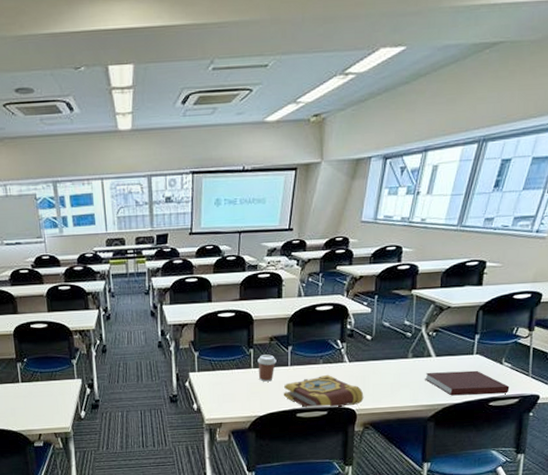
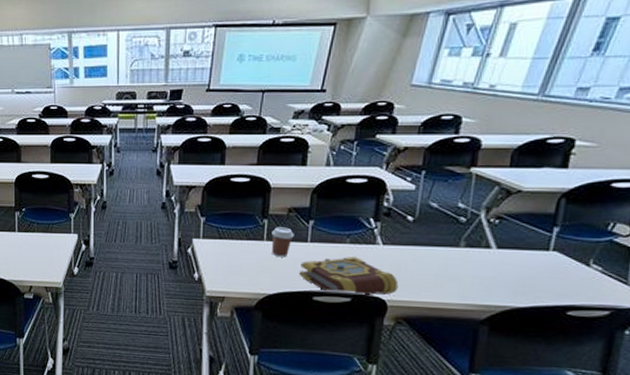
notebook: present [425,370,510,396] -> none [480,266,598,303]

